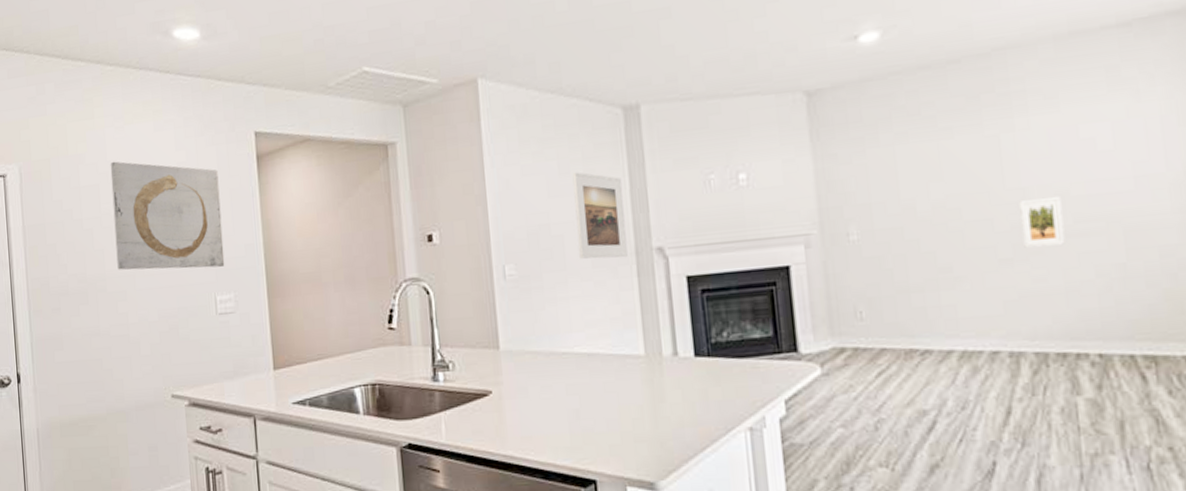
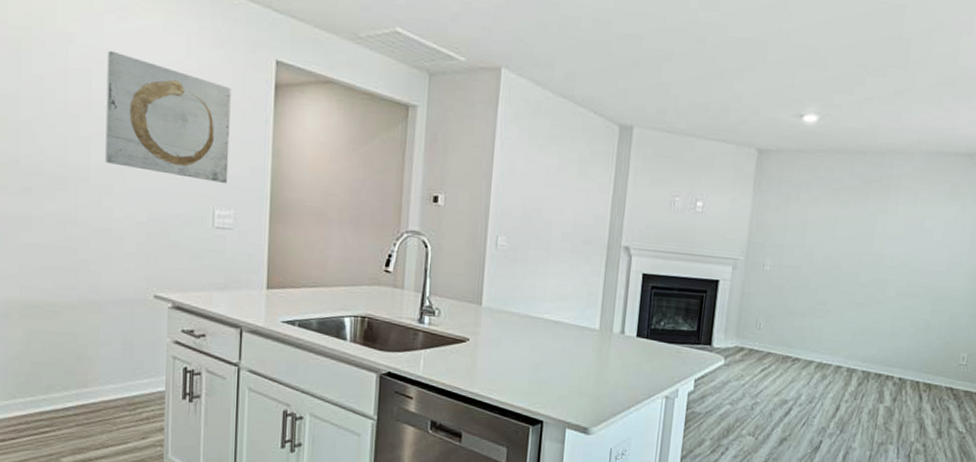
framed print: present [572,172,628,259] -> none [562,170,608,250]
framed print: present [1019,196,1065,248] -> none [873,264,903,300]

